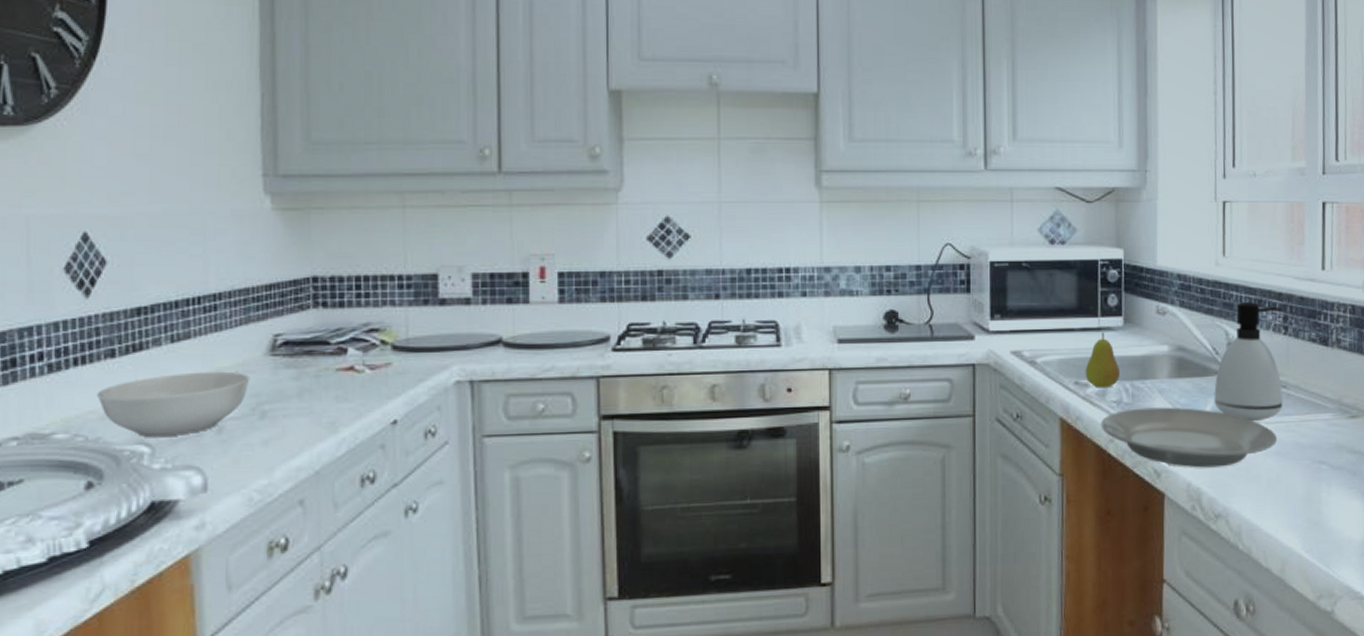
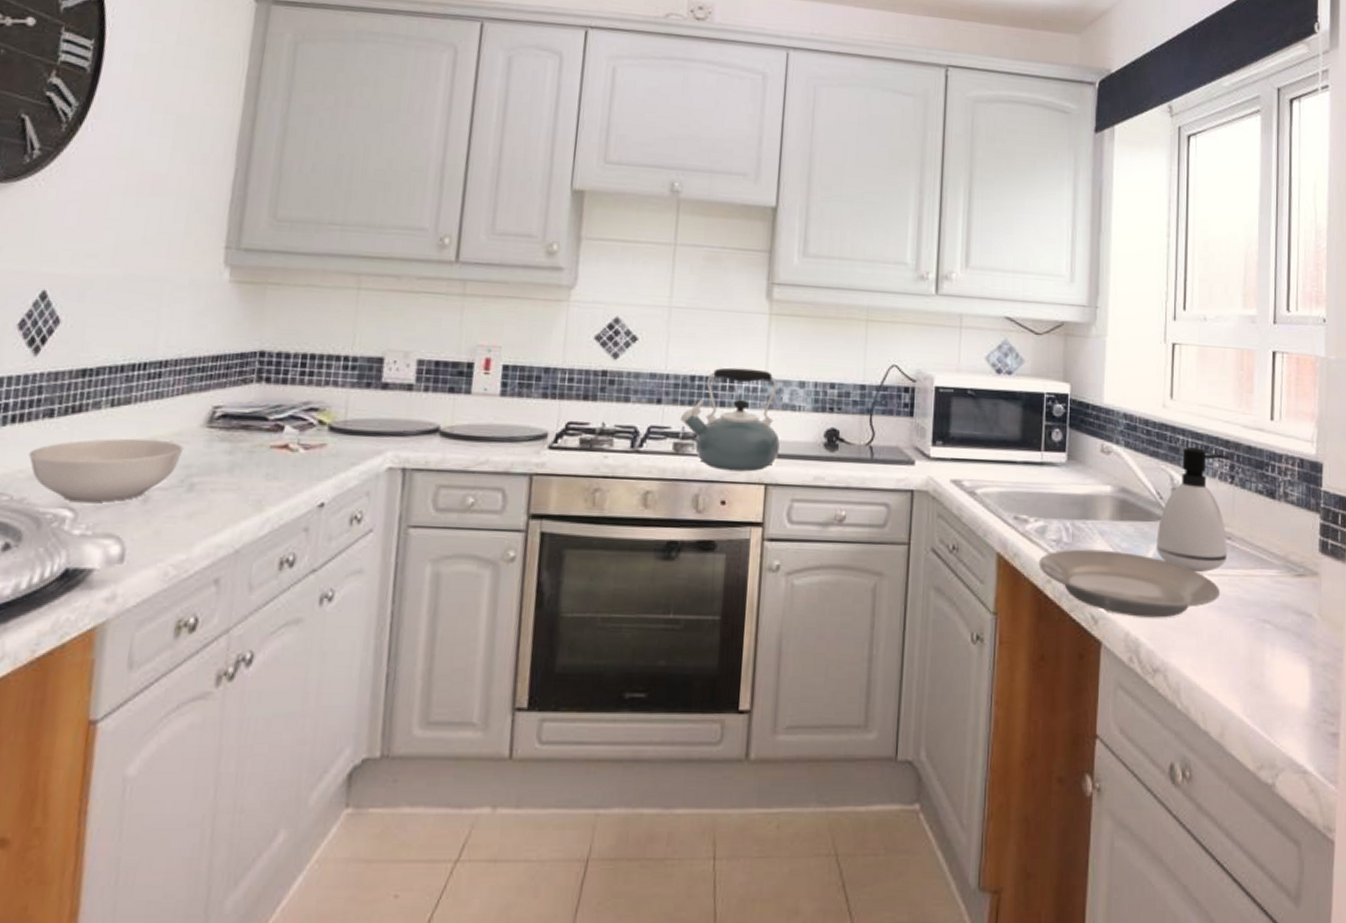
kettle: none [739,258,840,359] -> present [680,367,780,472]
fruit: present [1085,332,1120,388] -> none [1025,467,1061,526]

